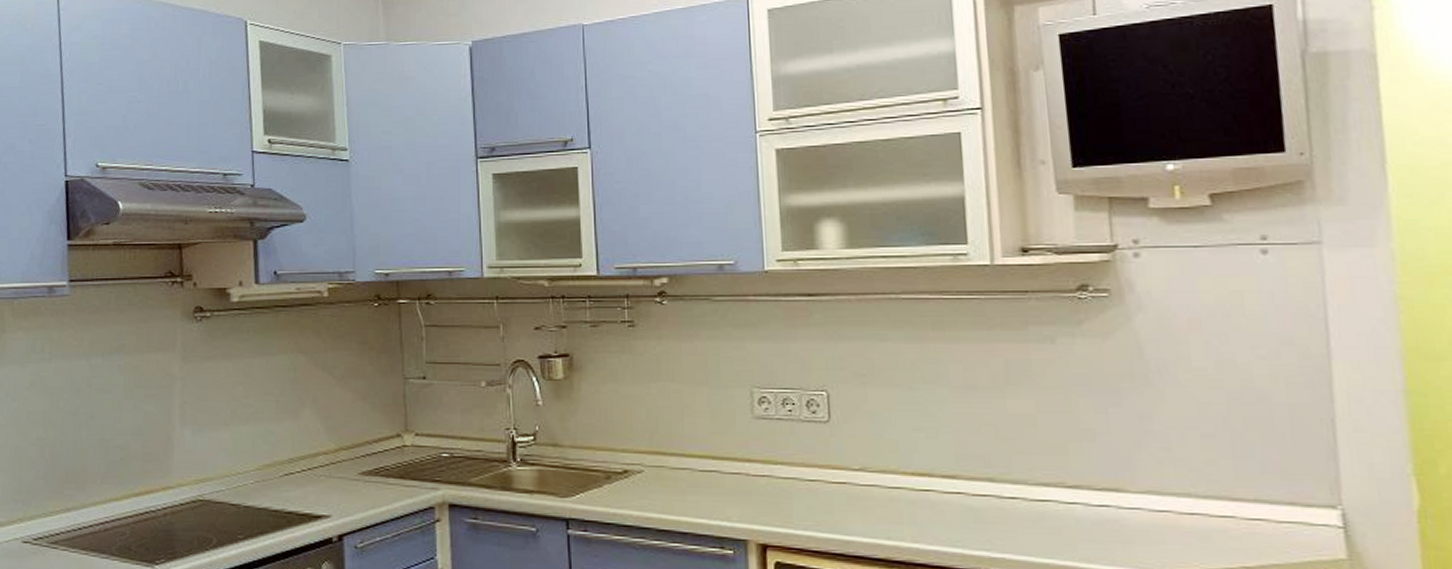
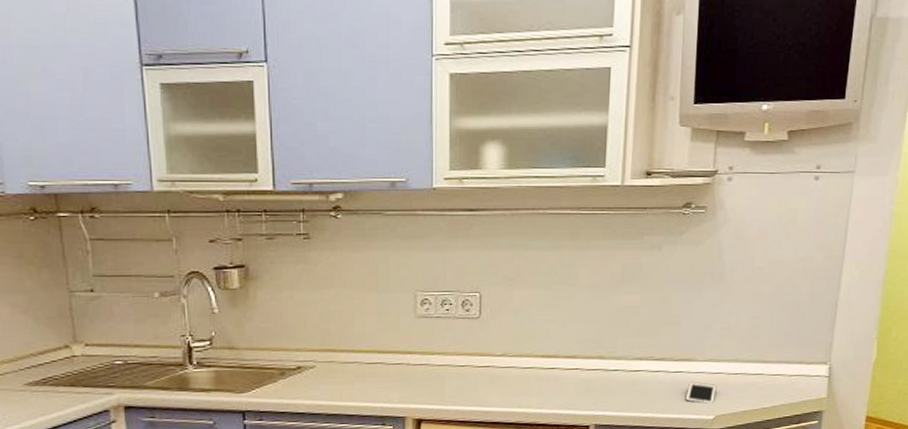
cell phone: none [1119,520,1166,554] -> present [685,381,717,404]

